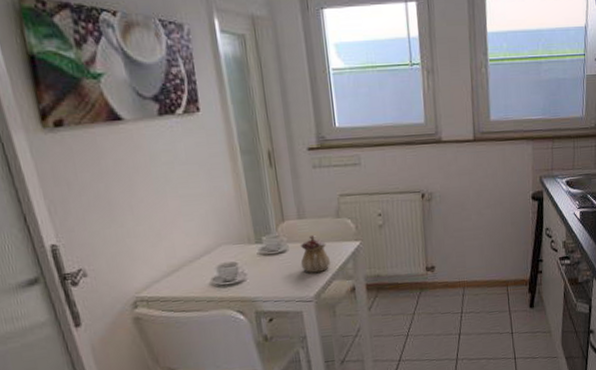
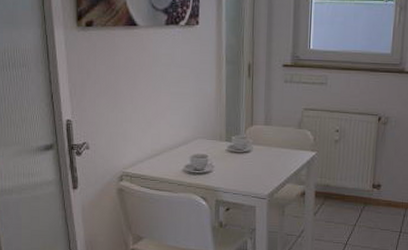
teapot: present [300,236,331,273] -> none [261,141,288,174]

